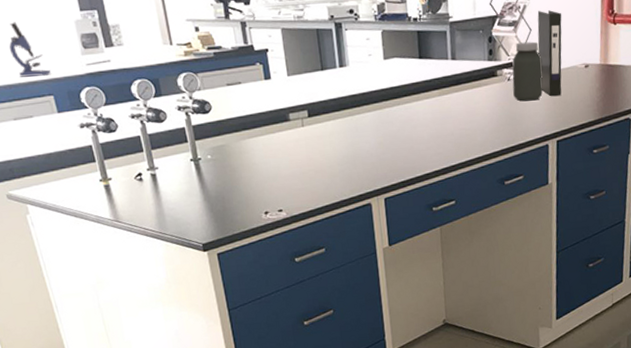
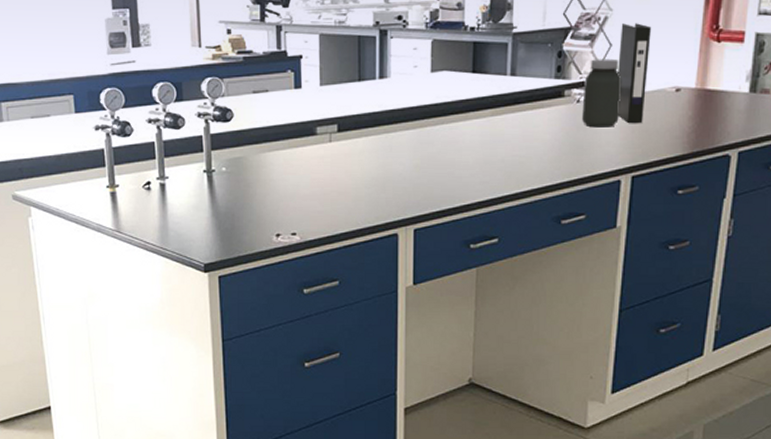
microscope: present [9,22,51,77] -> none [37,18,74,75]

